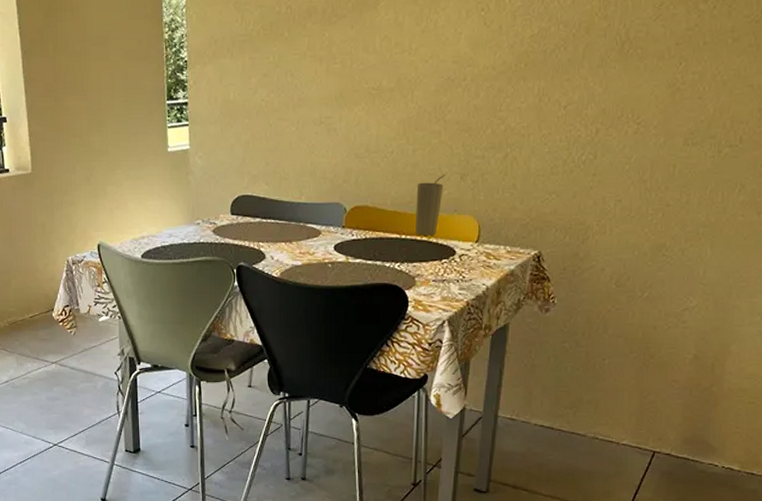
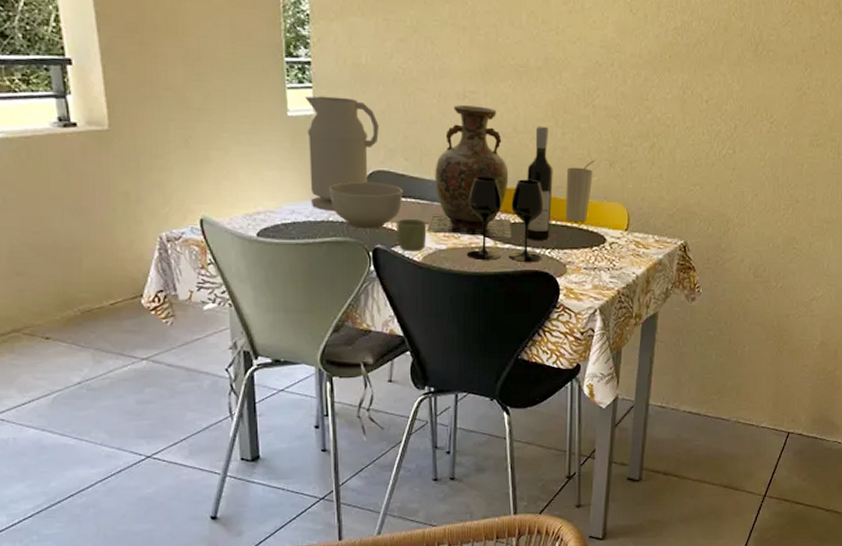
water jug: none [182,131,244,234] -> present [305,96,379,212]
bowl: none [200,206,264,248] -> present [329,181,403,229]
cup: none [258,237,285,268] -> present [397,218,427,252]
vase: none [284,130,363,253] -> present [427,105,512,238]
wine glass: none [320,196,394,275] -> present [466,176,544,262]
bottle: none [375,144,404,254] -> present [524,126,553,240]

